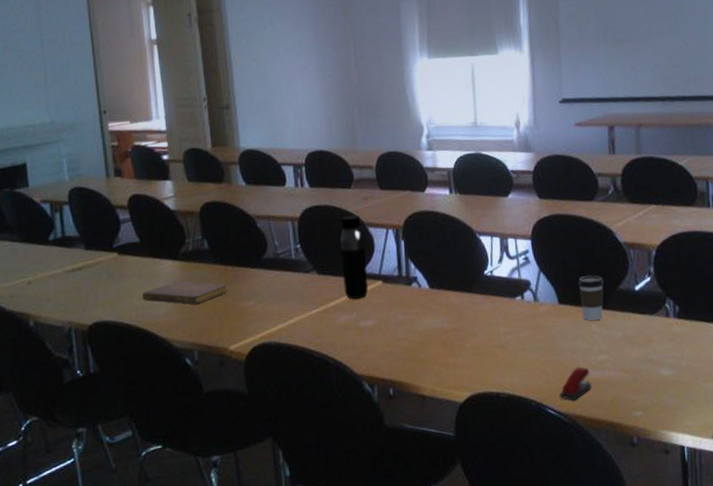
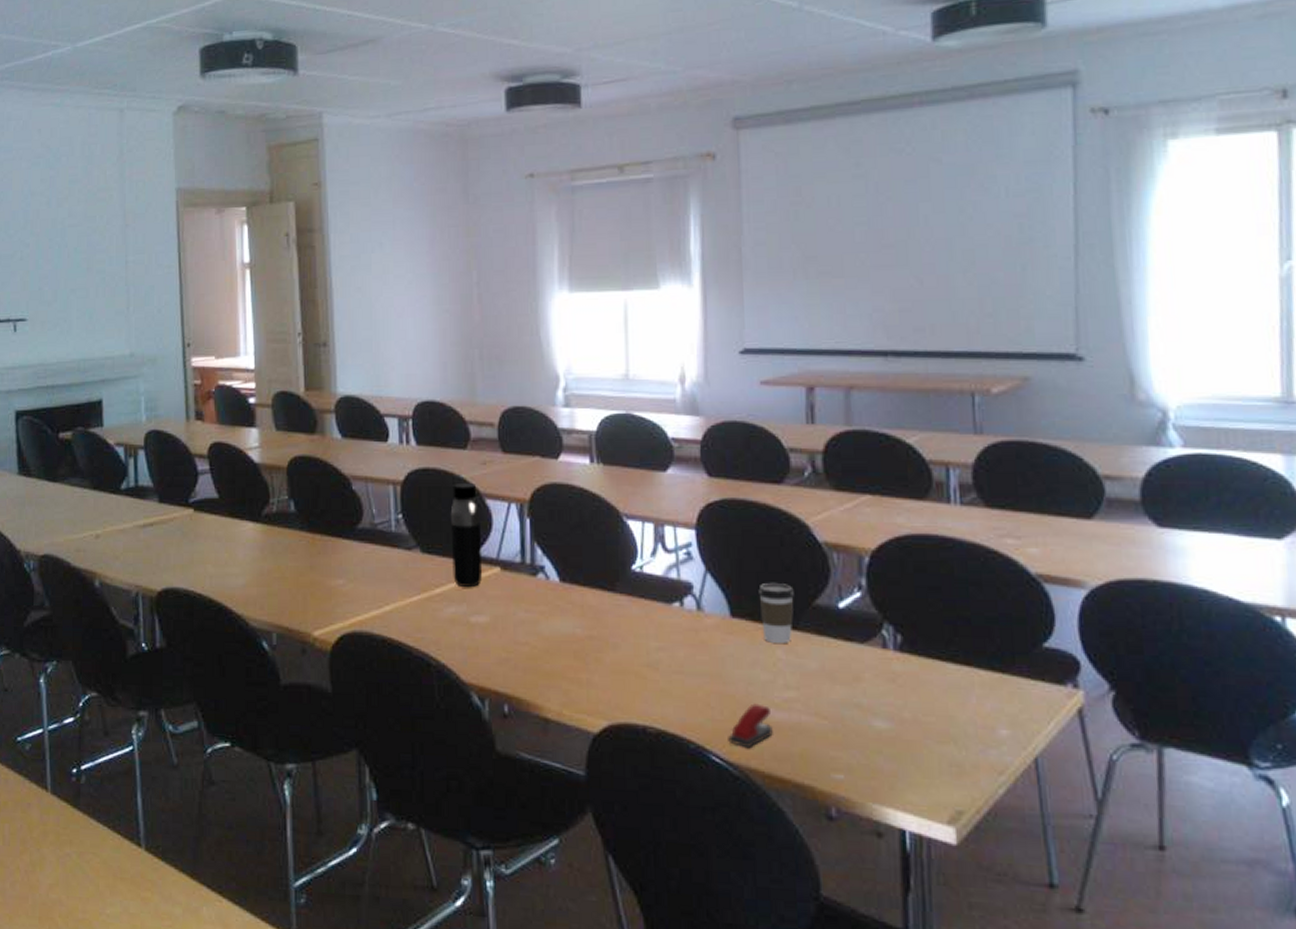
notebook: present [143,281,227,304] -> none [218,548,314,577]

